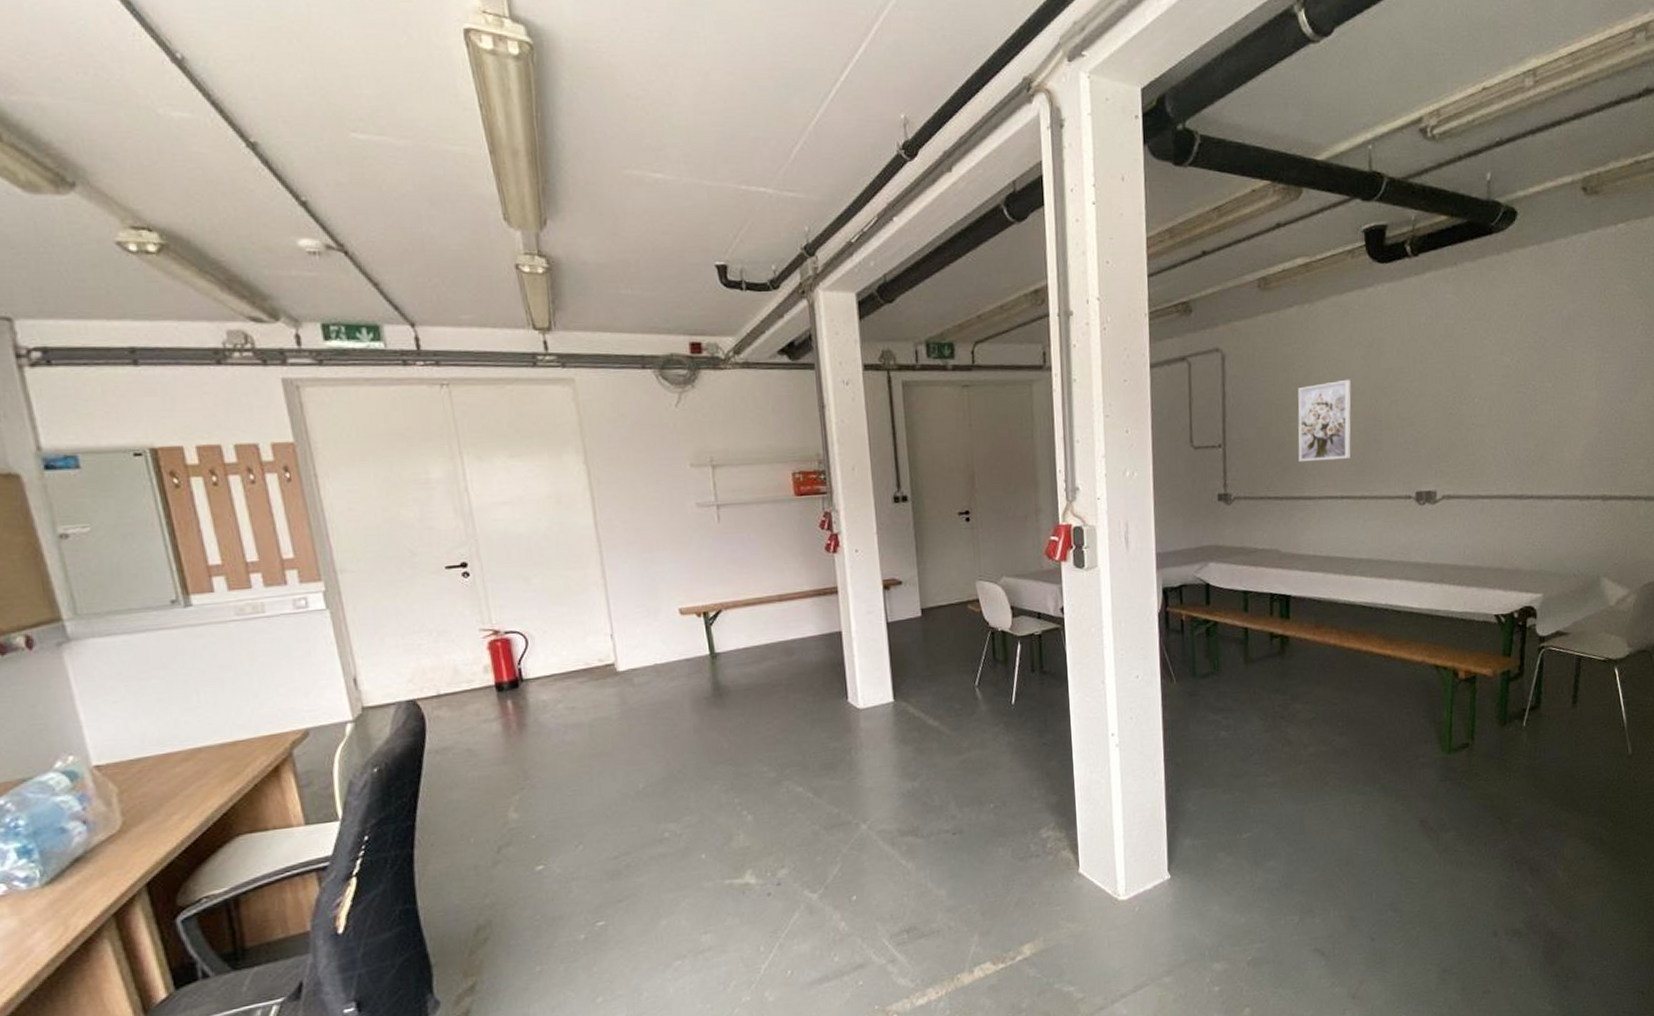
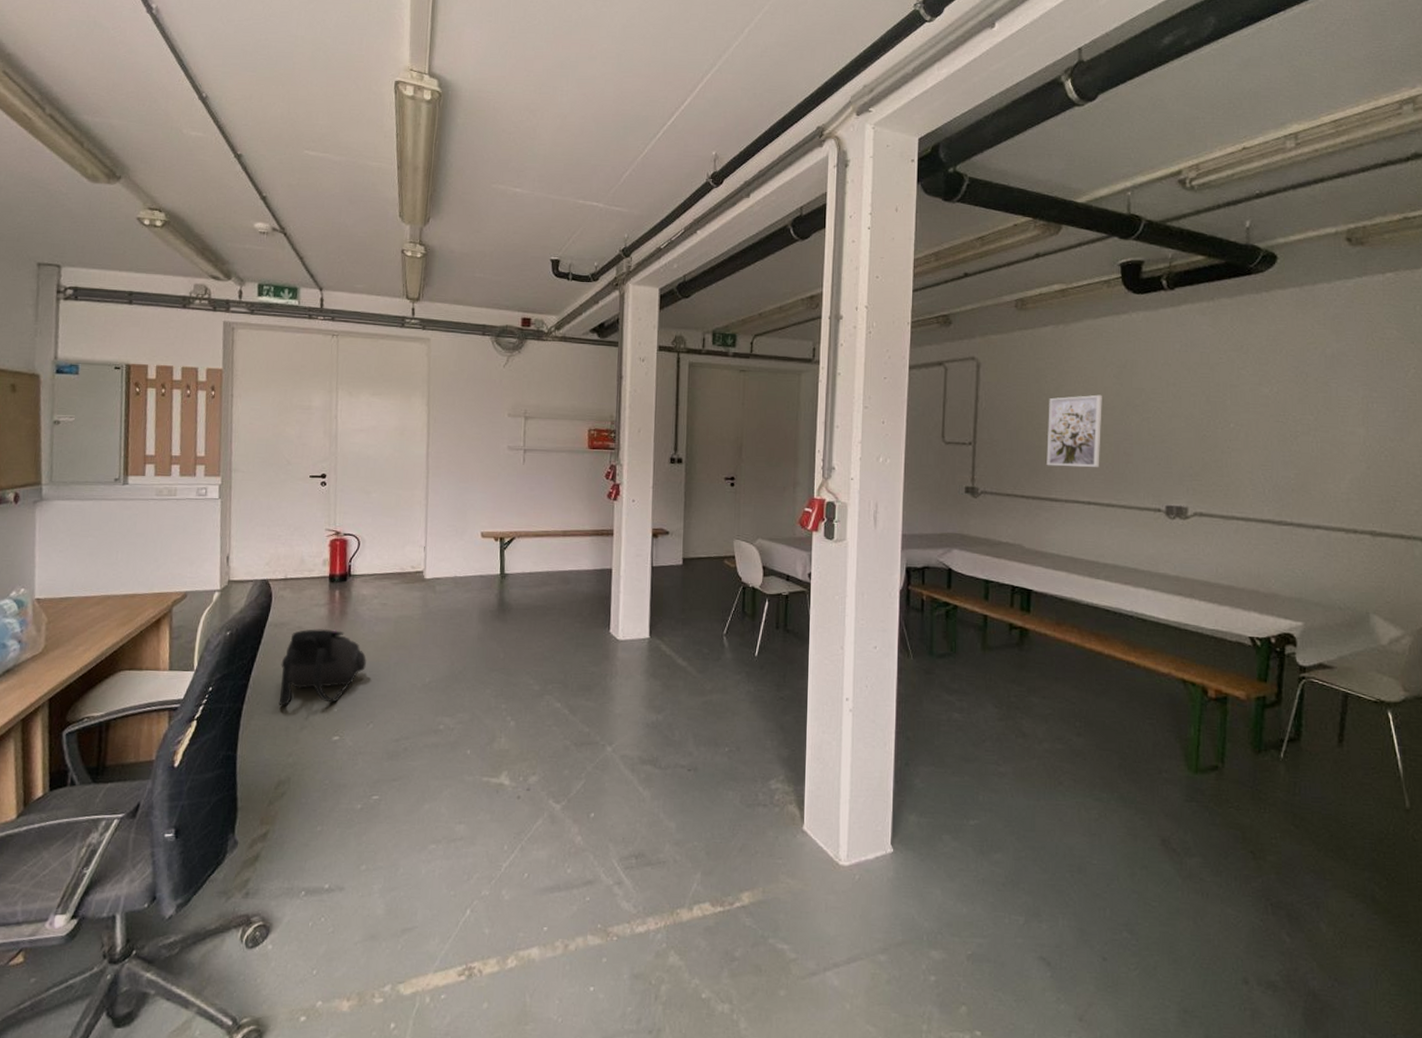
backpack: none [453,746,562,844] -> present [278,629,366,706]

